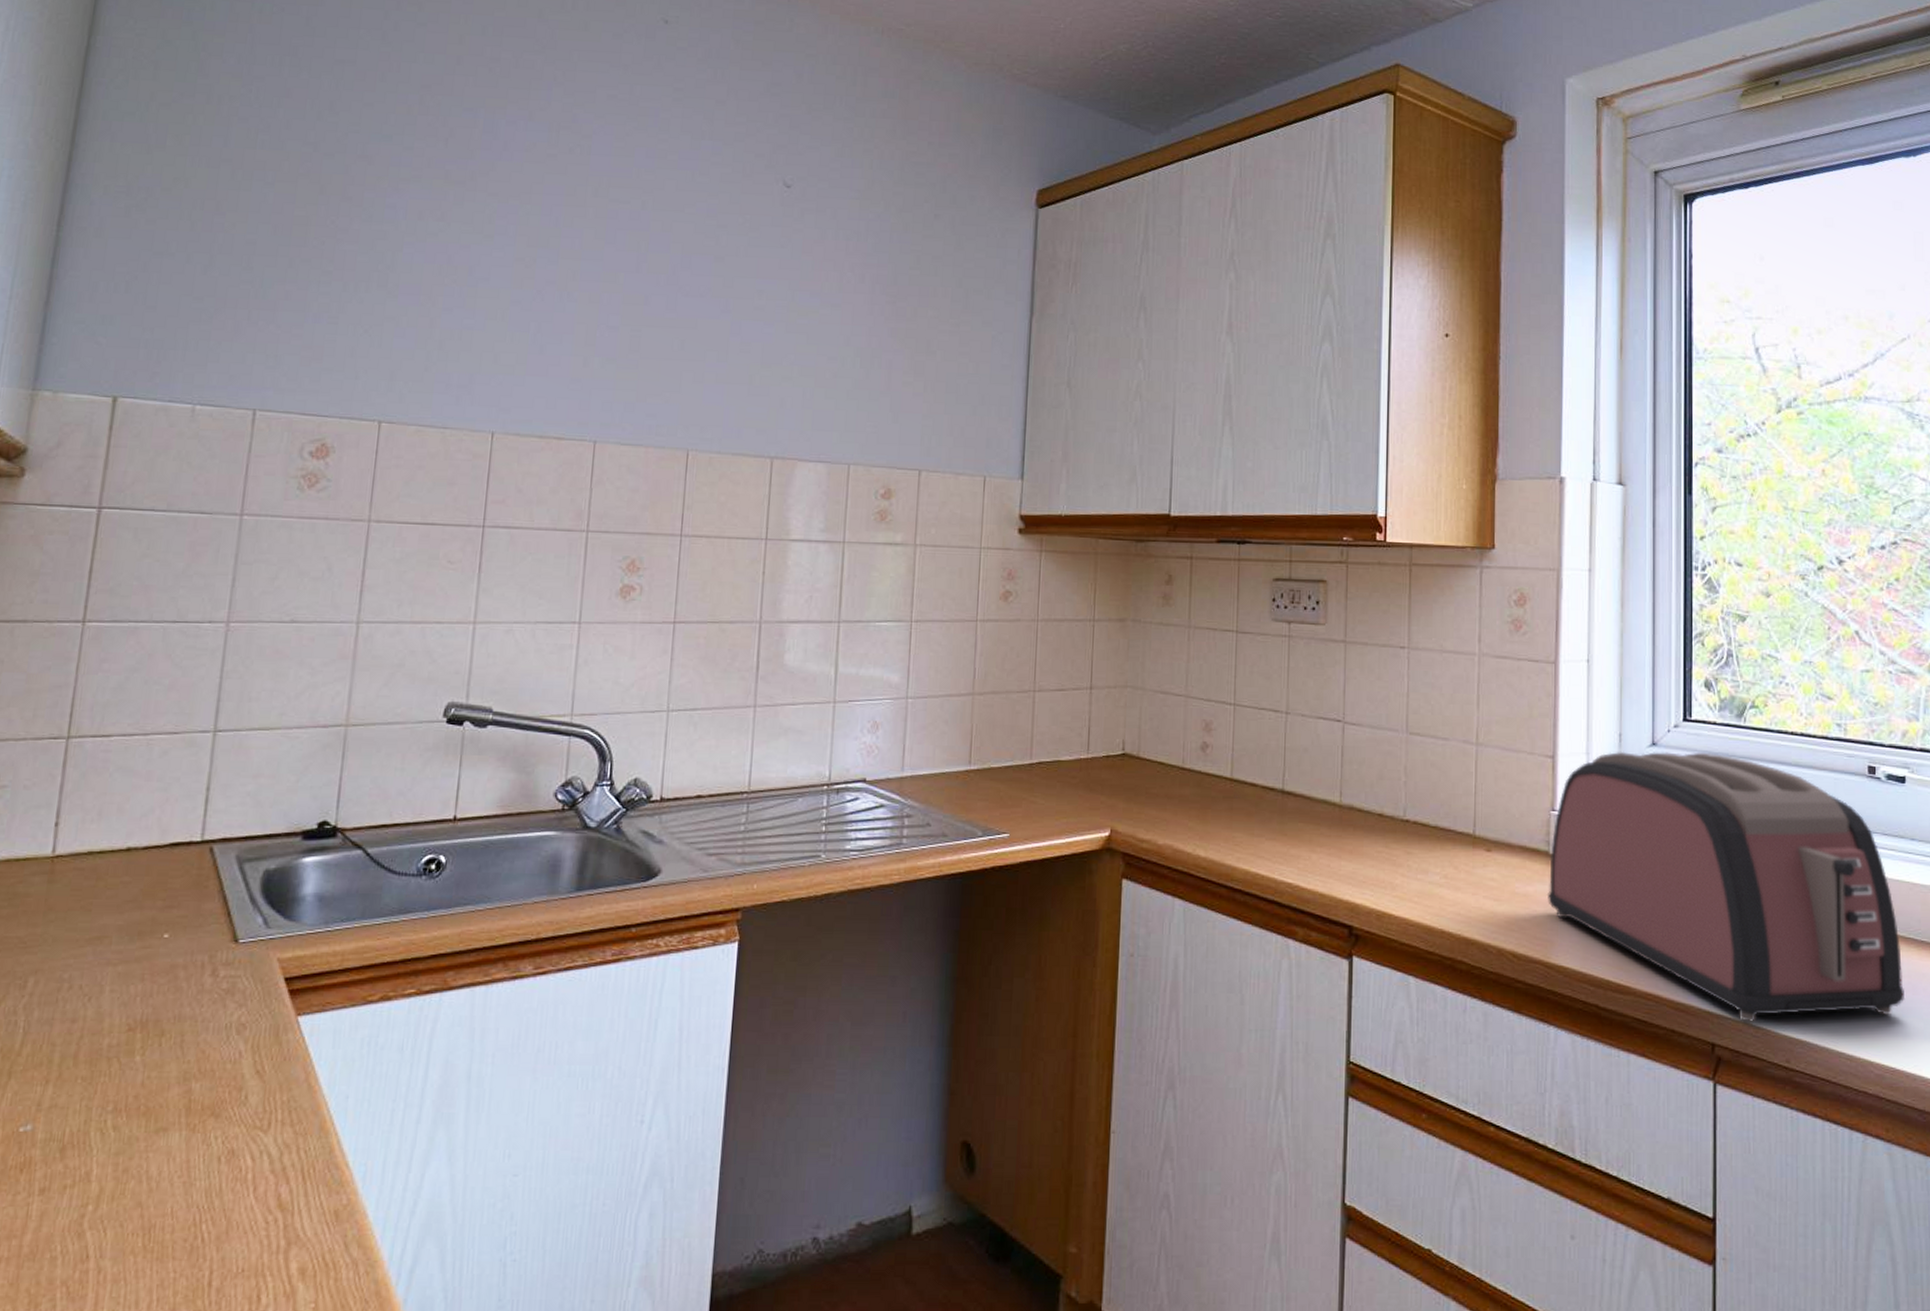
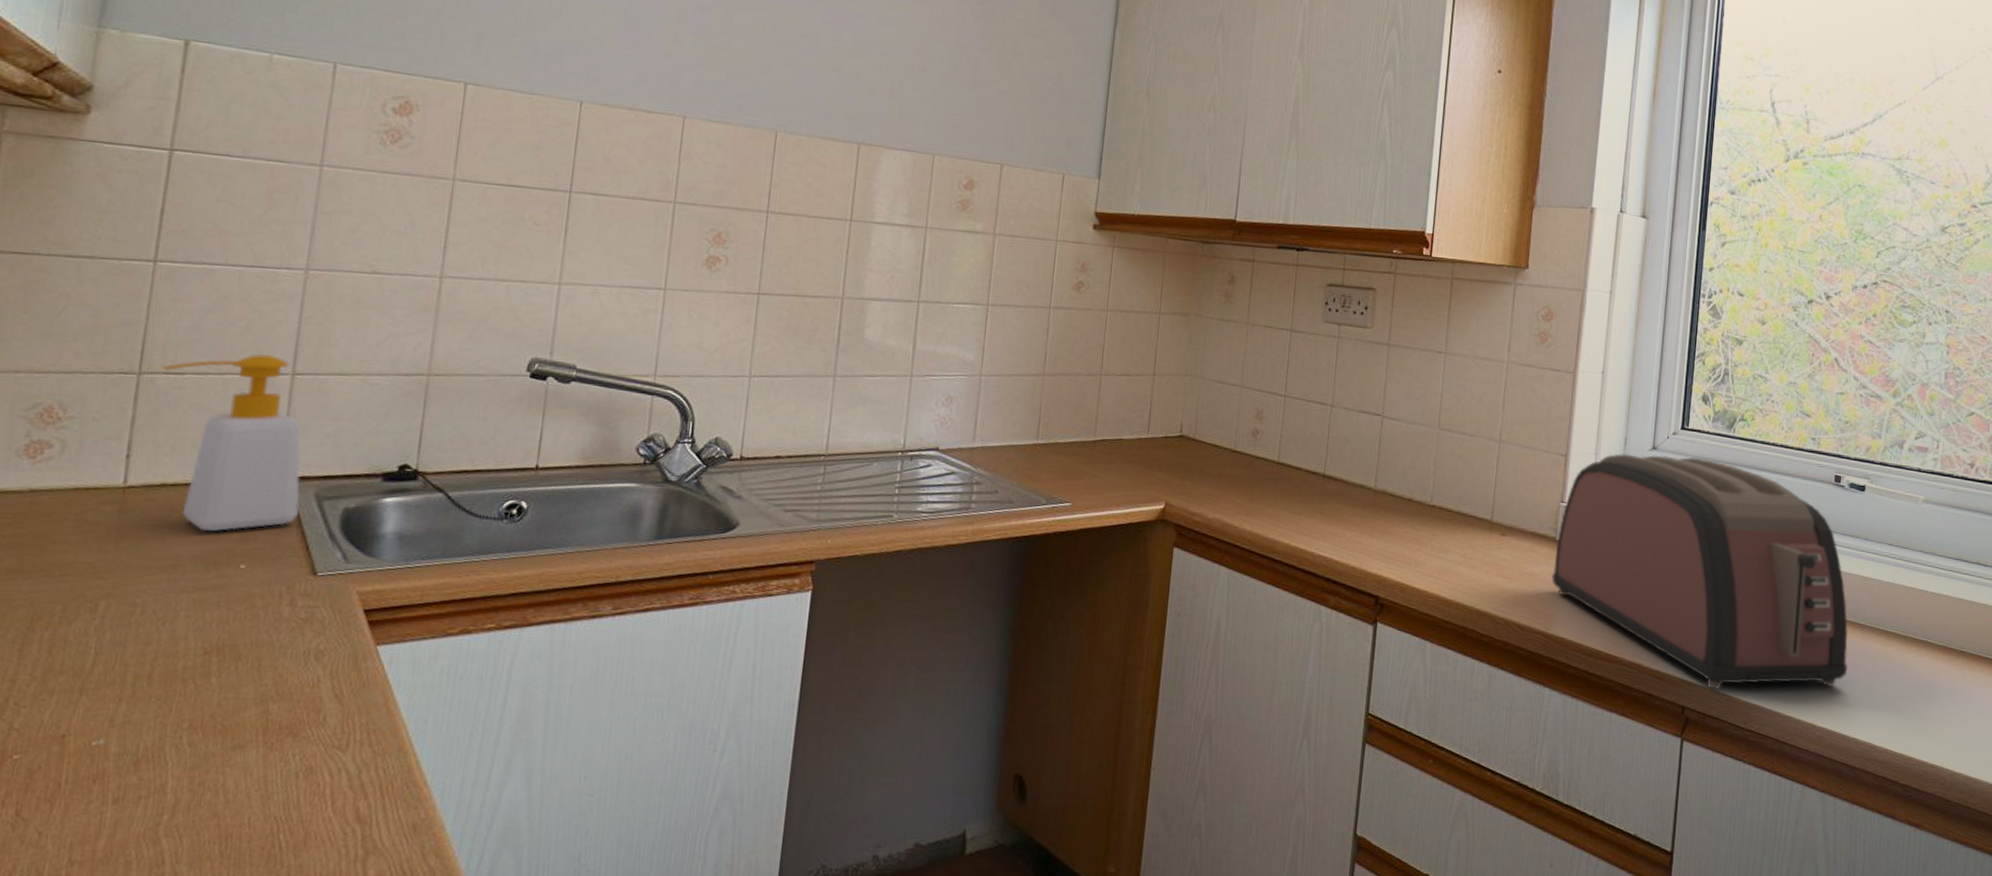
soap bottle: none [89,711,223,900] -> present [162,353,301,532]

